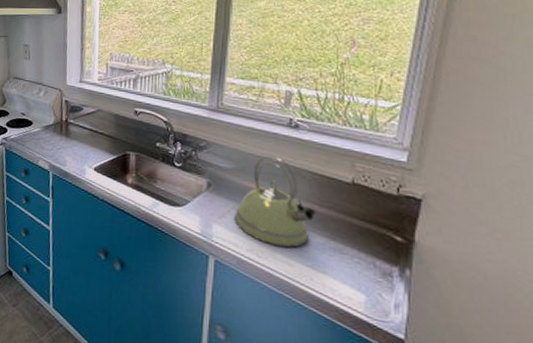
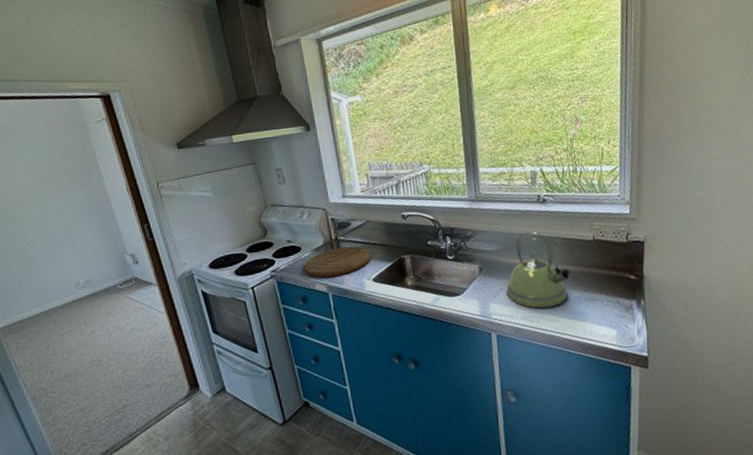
cutting board: none [31,129,97,158] -> present [303,246,371,279]

